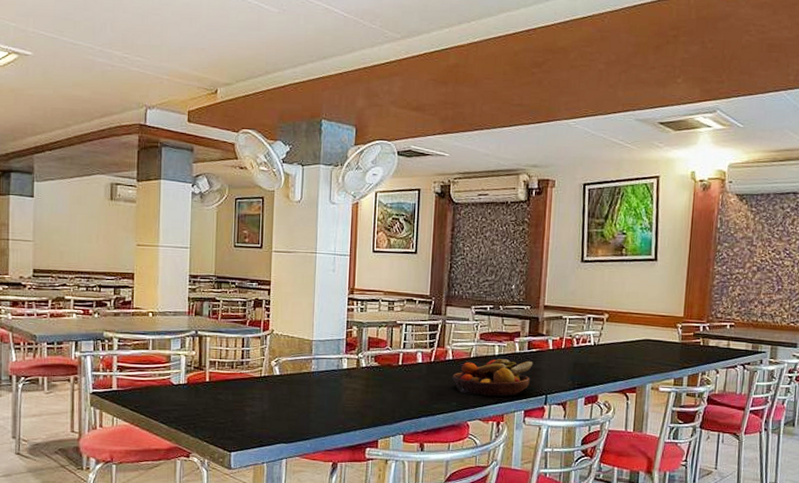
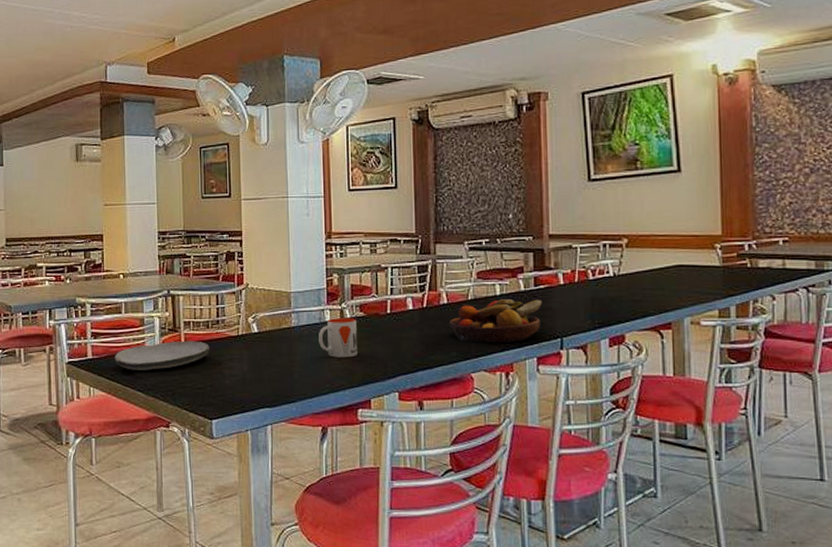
plate: none [139,378,233,404] -> present [114,340,210,370]
mug: none [335,366,371,402] -> present [319,318,358,358]

